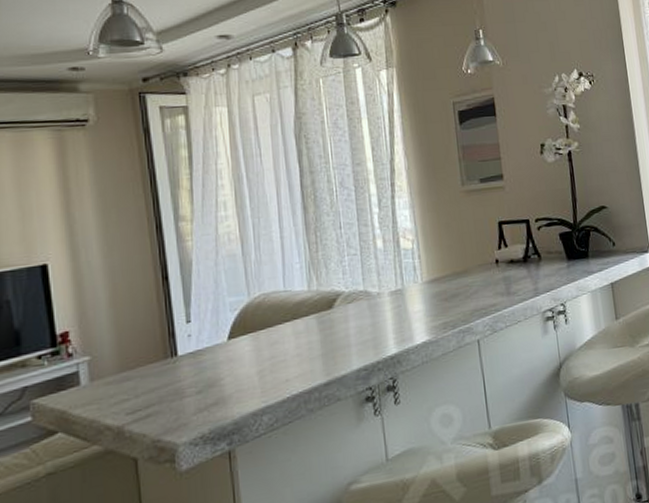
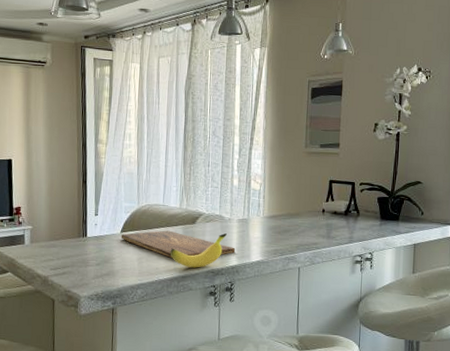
cutting board: none [228,323,393,362] -> present [121,230,236,258]
banana: none [302,313,378,370] -> present [170,233,227,268]

